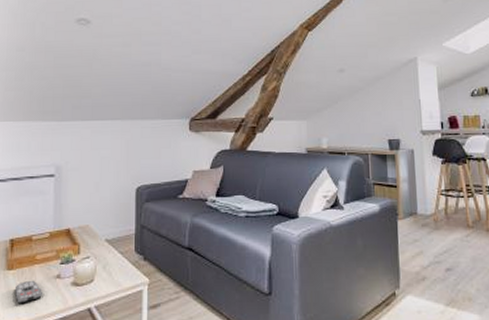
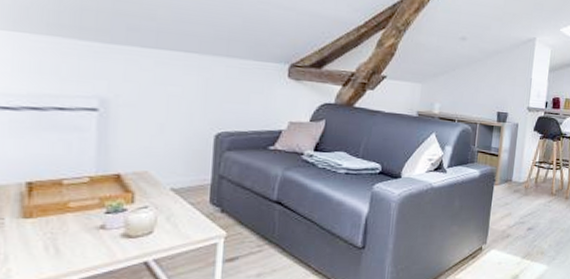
remote control: present [15,280,42,303] -> none [36,230,78,257]

